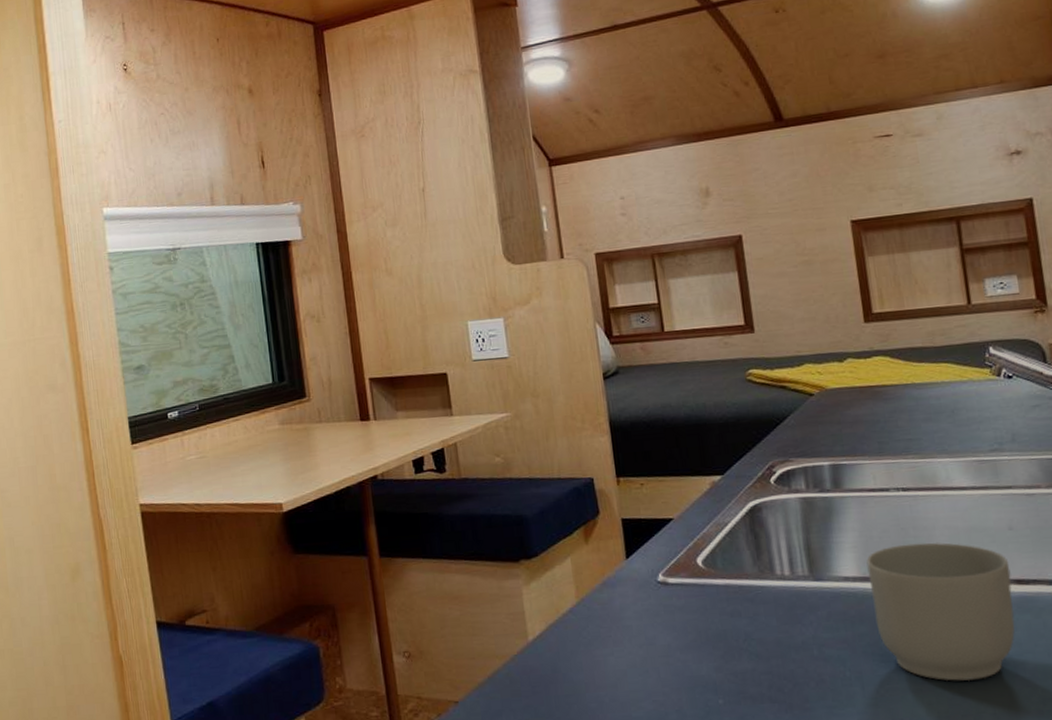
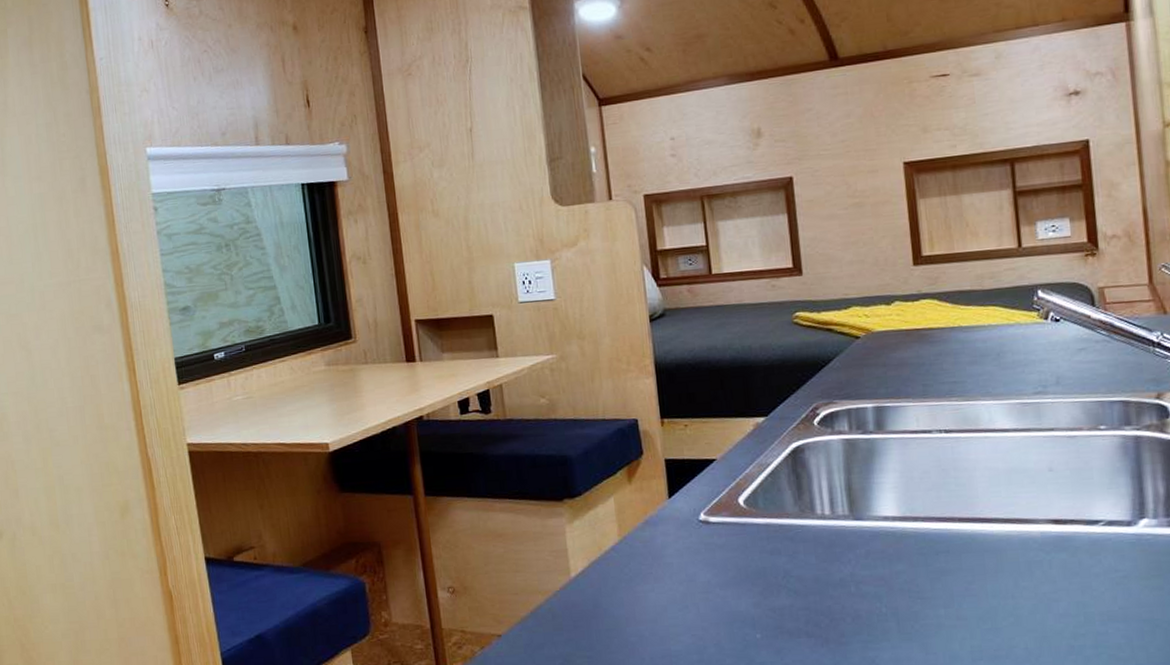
mug: present [866,542,1015,681] -> none [906,482,1051,617]

